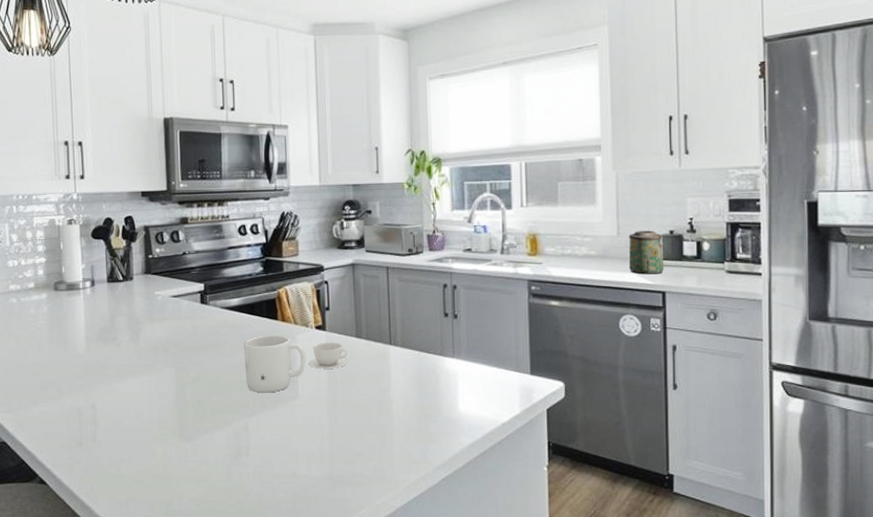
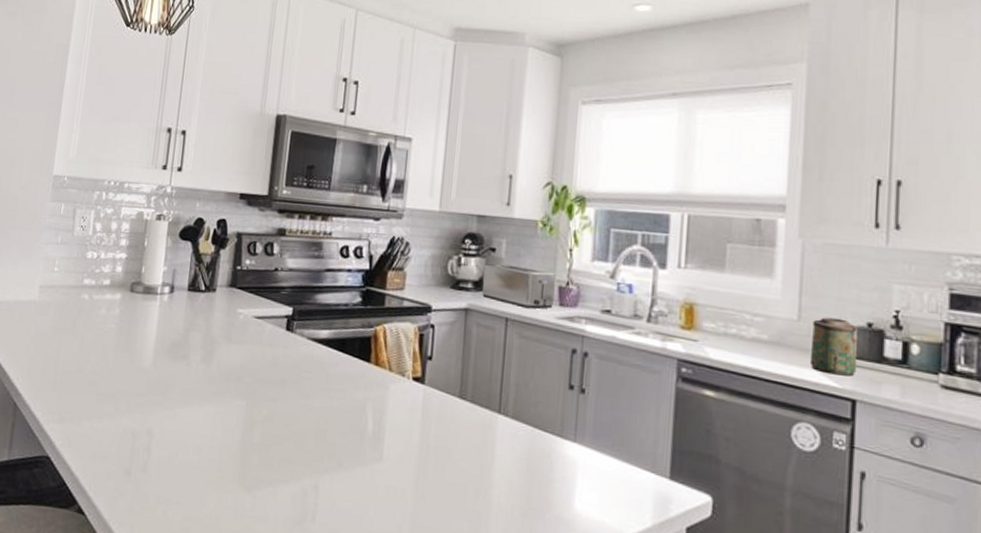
mug: present [243,334,307,393] -> none [324,378,398,450]
teacup: present [309,342,348,369] -> none [399,397,447,432]

